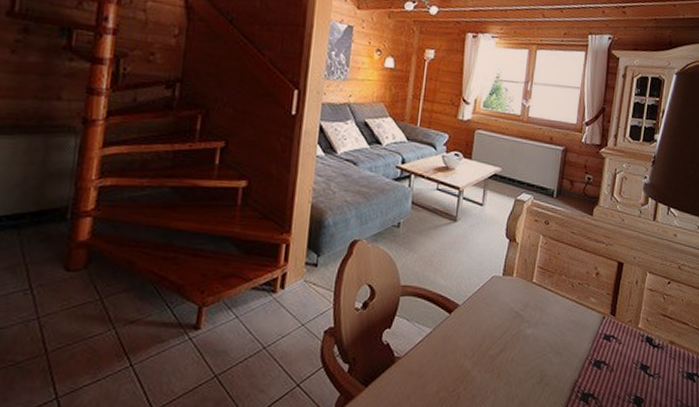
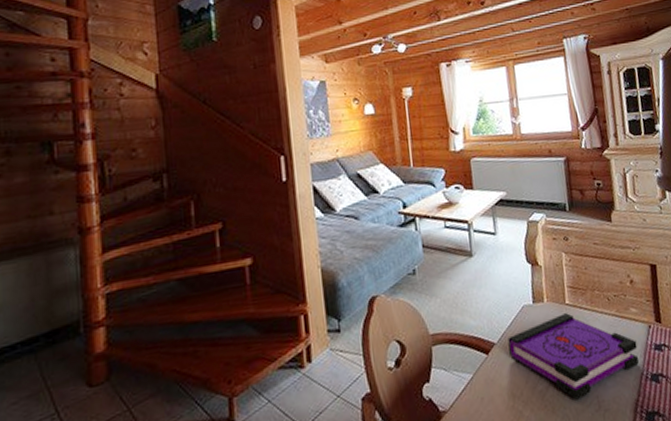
board game: none [470,291,589,370] -> present [507,313,639,400]

